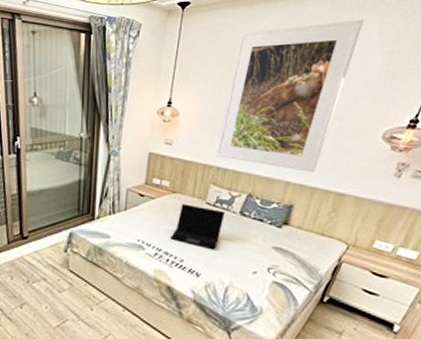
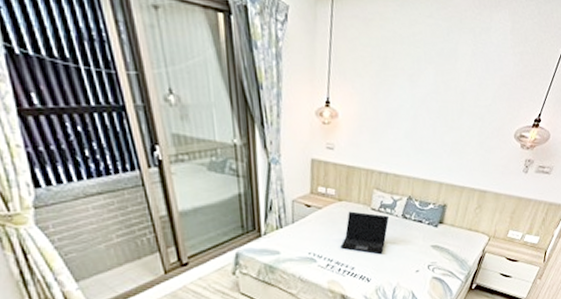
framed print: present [216,19,364,172] -> none [377,16,500,172]

